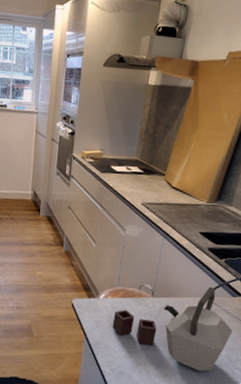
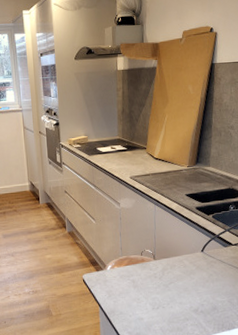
kettle: present [112,286,233,371] -> none [122,241,230,319]

